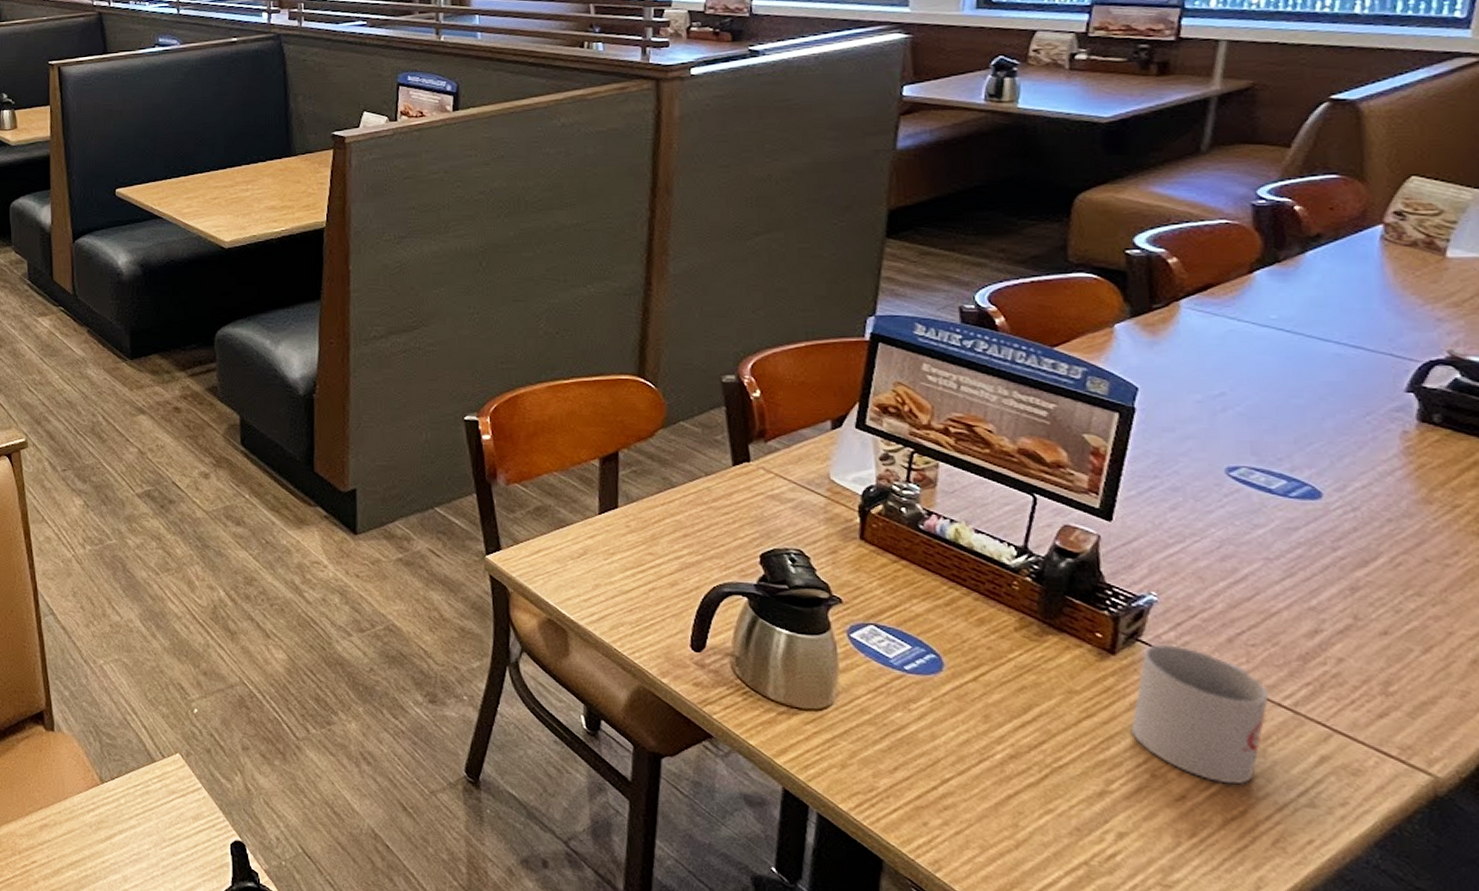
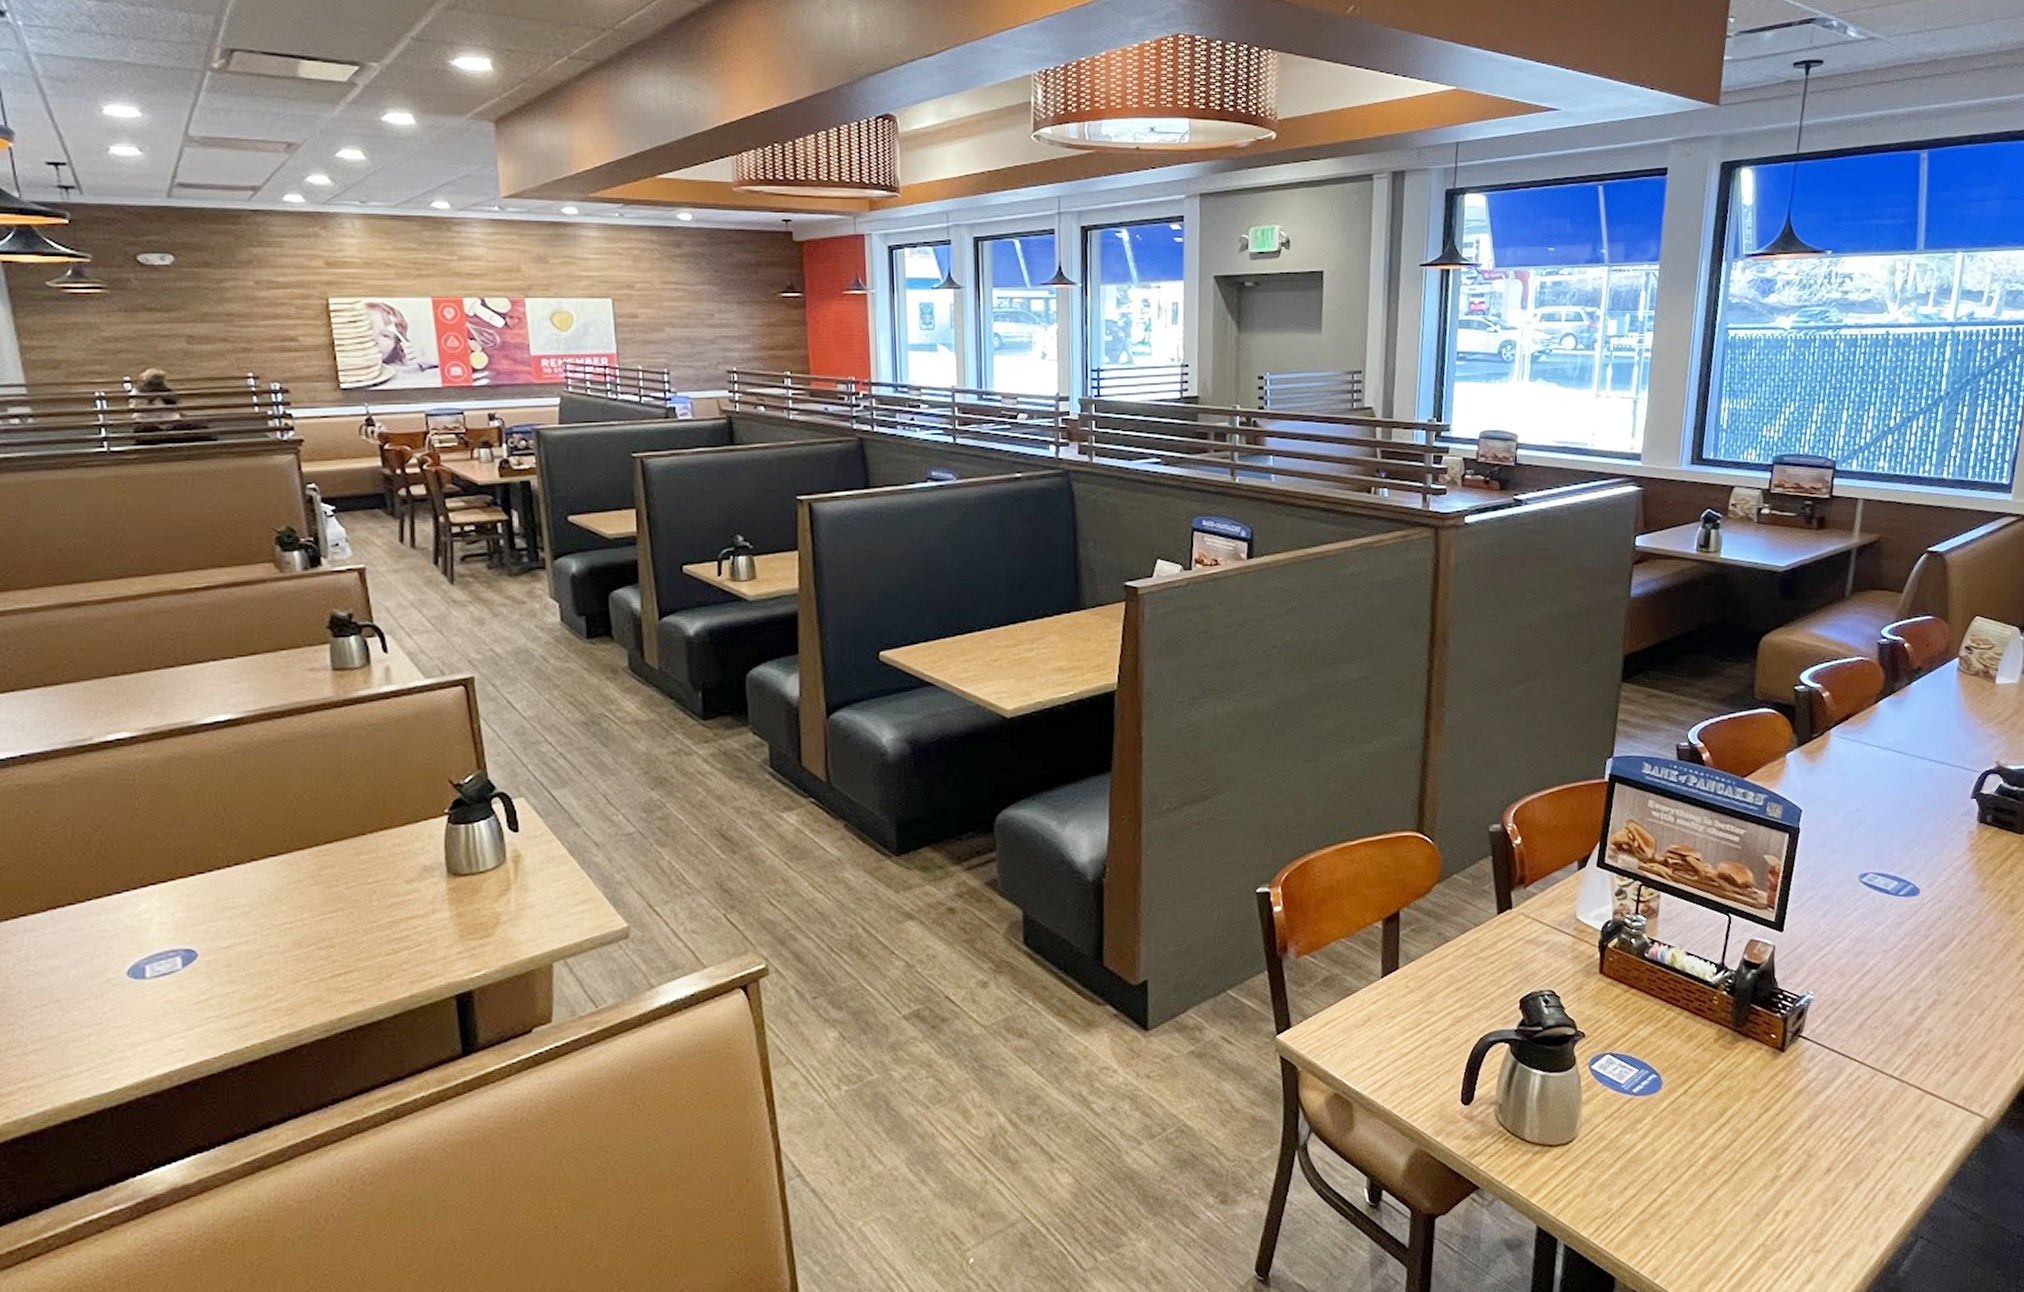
mug: present [1130,644,1269,785] -> none [1794,1036,1885,1153]

